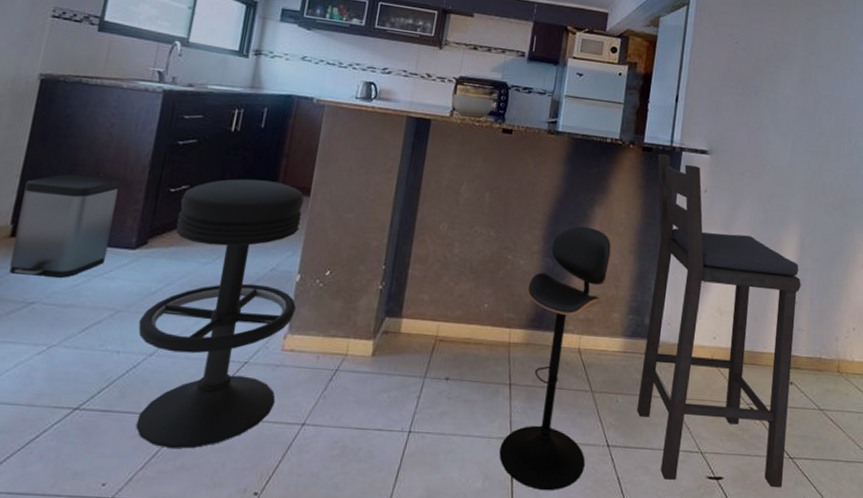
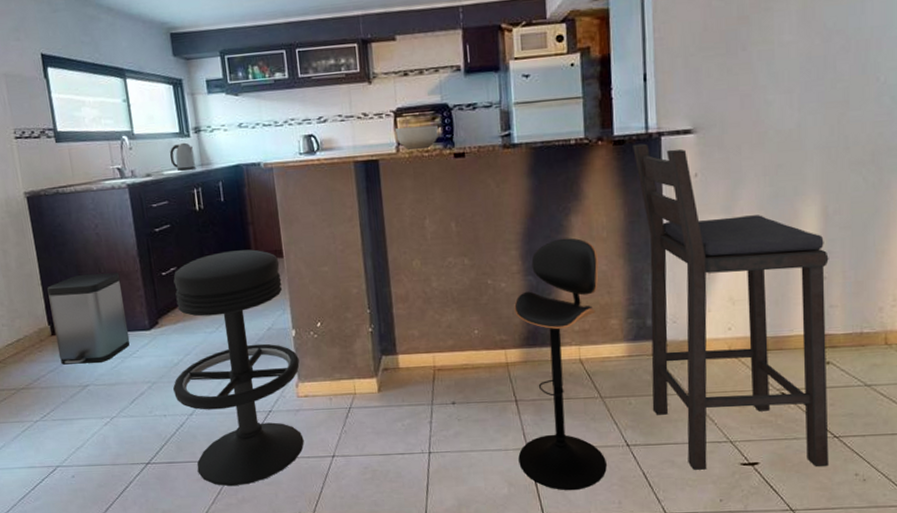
kettle: none [219,61,248,90] -> present [169,142,197,171]

